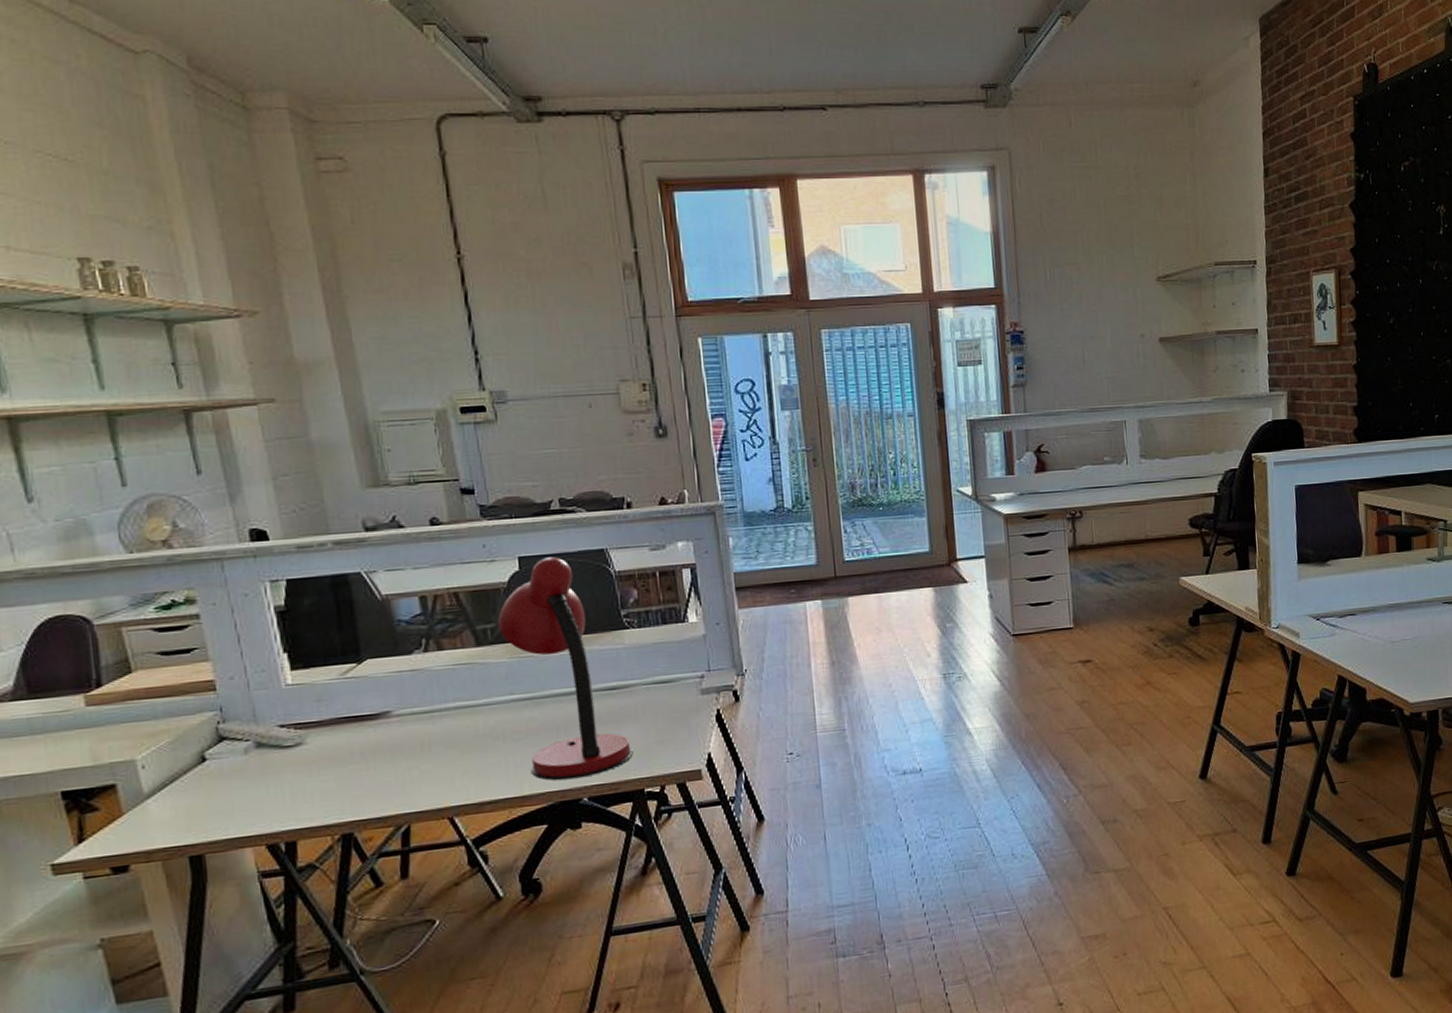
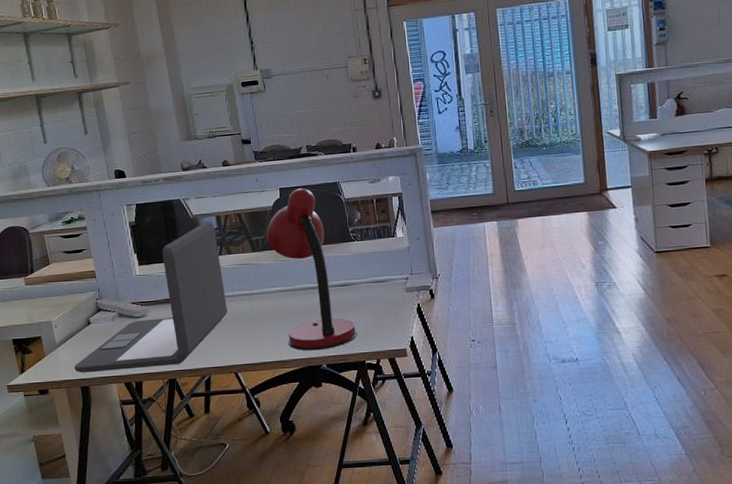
laptop: none [176,604,439,836] -> present [74,221,228,373]

